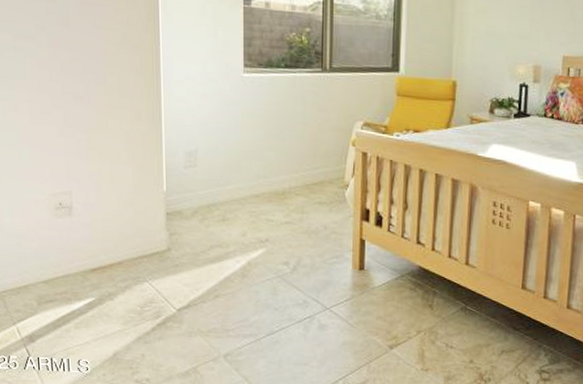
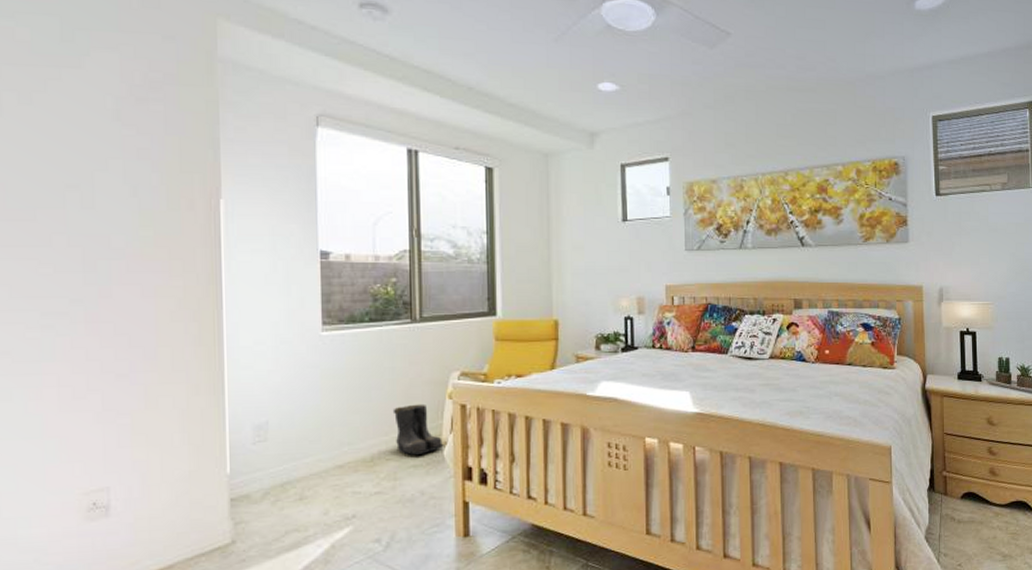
boots: none [302,147,347,193] -> present [392,403,446,455]

